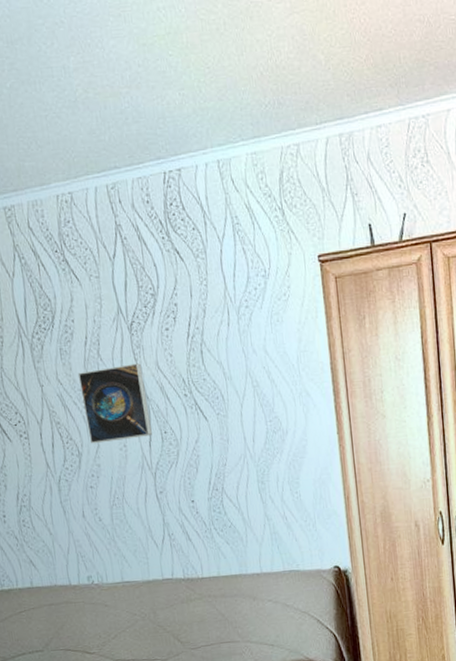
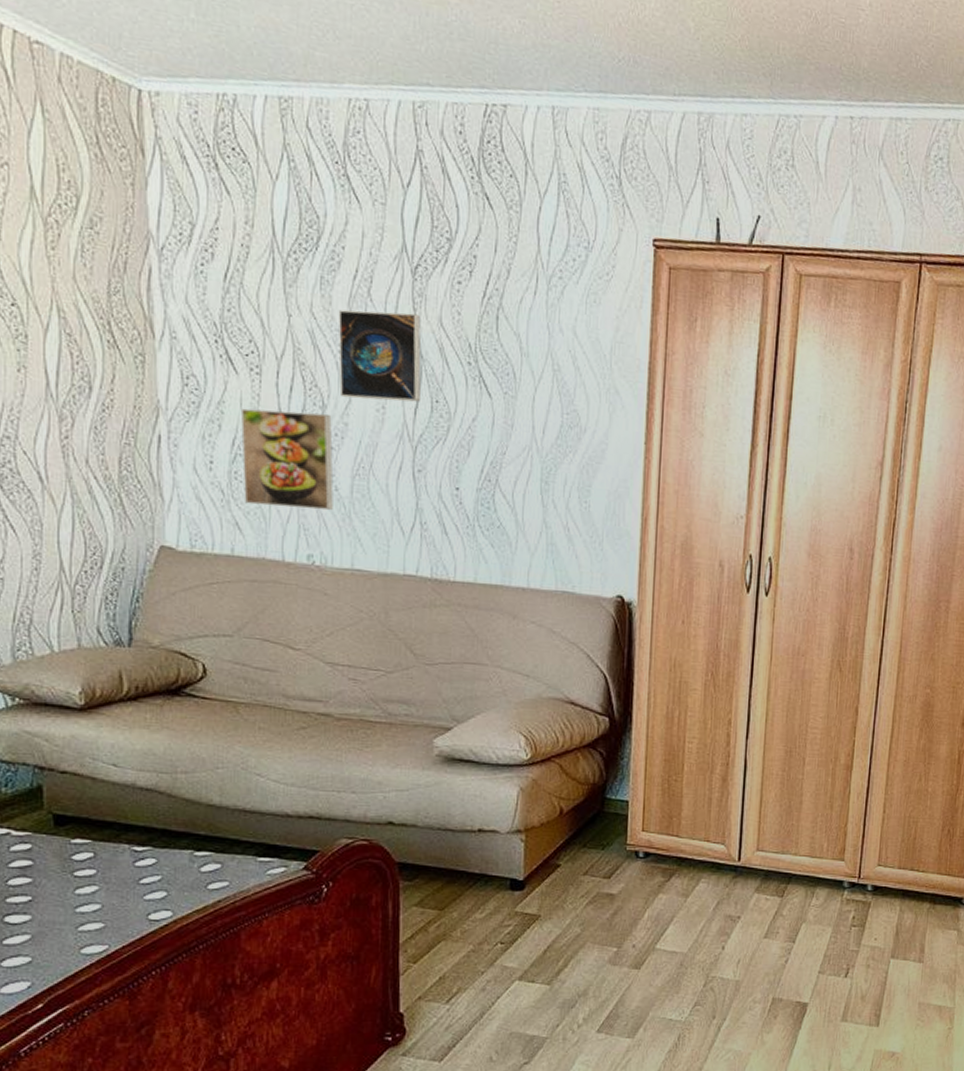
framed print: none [19,460,100,544] -> present [241,408,334,511]

